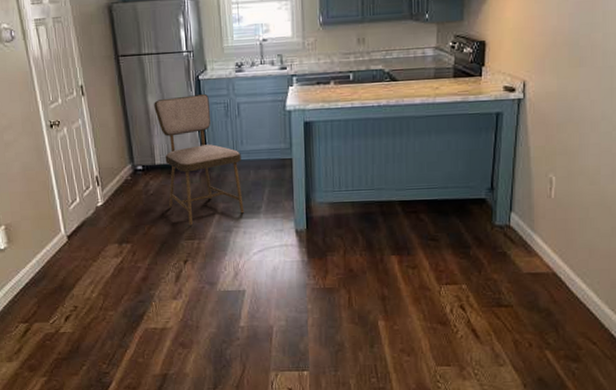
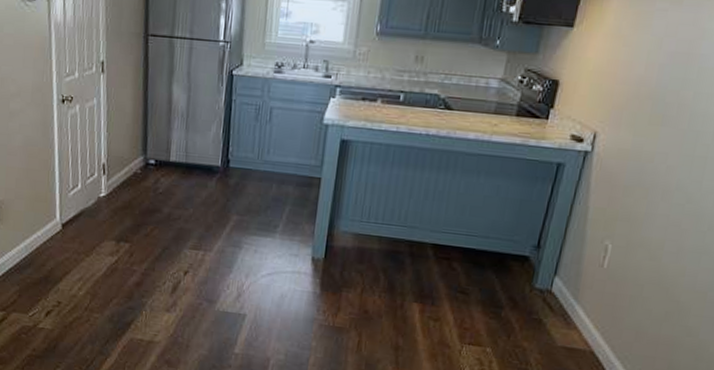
dining chair: present [154,93,244,226] -> none [178,89,266,235]

